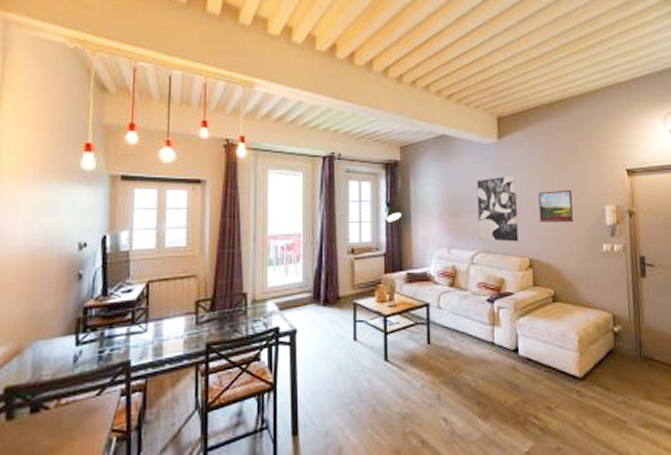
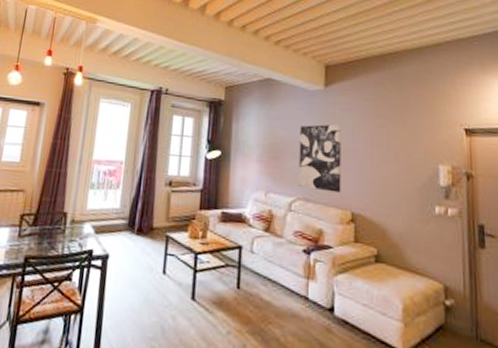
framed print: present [538,190,574,223] -> none [365,143,403,180]

